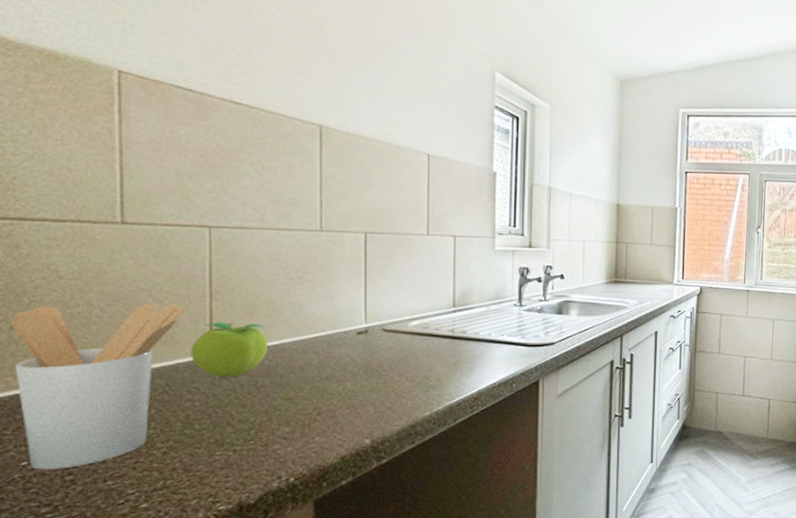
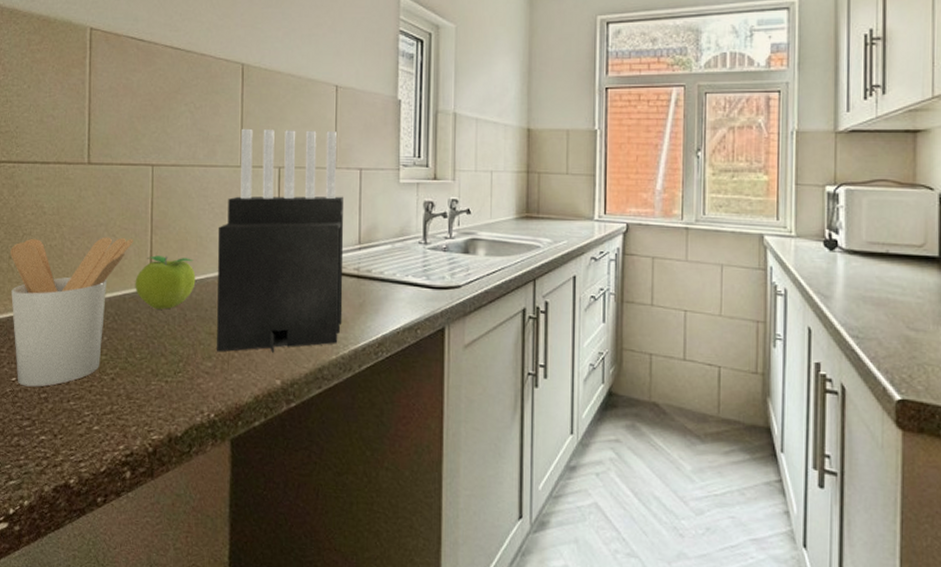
knife block: none [295,192,438,417] -> present [217,128,344,353]

